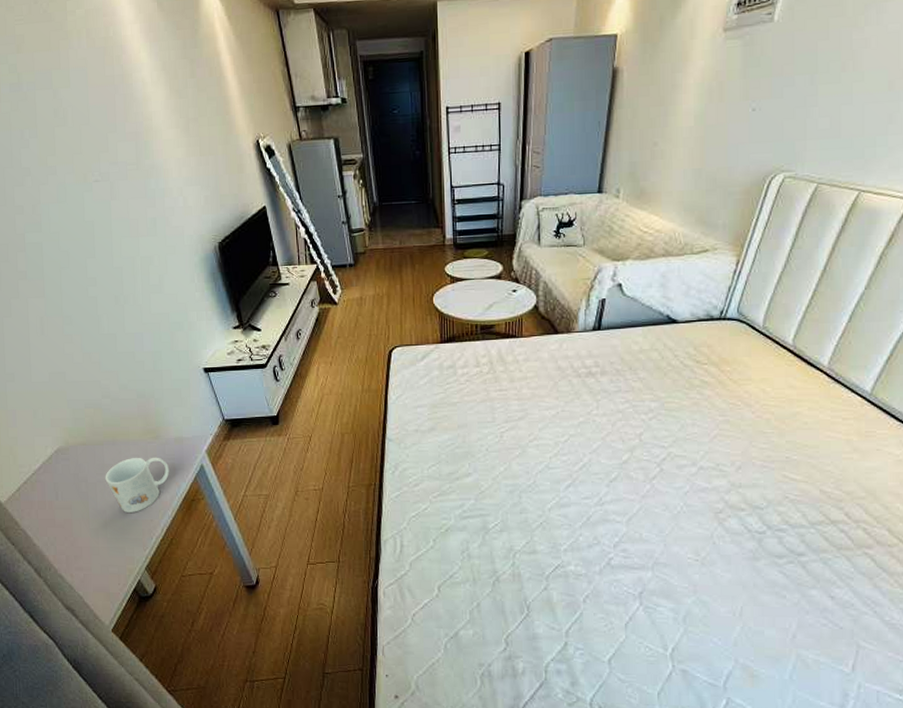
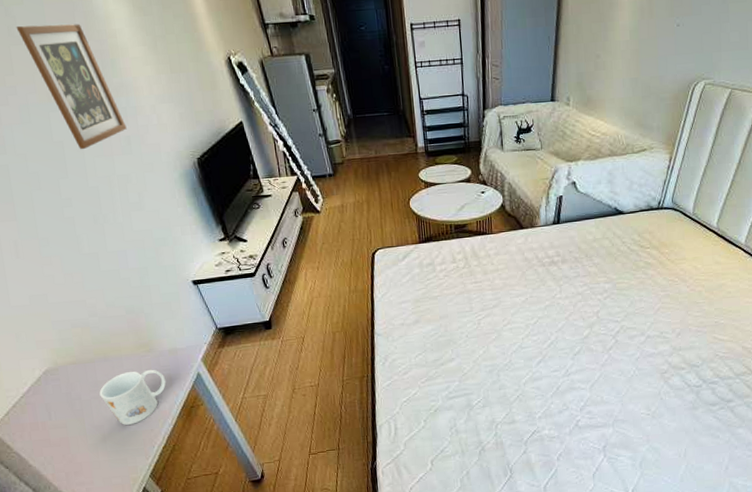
picture frame: none [61,106,154,230] -> present [16,24,127,150]

